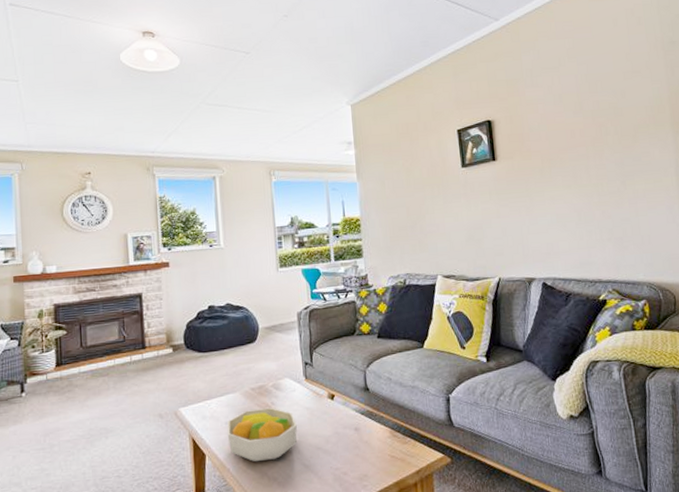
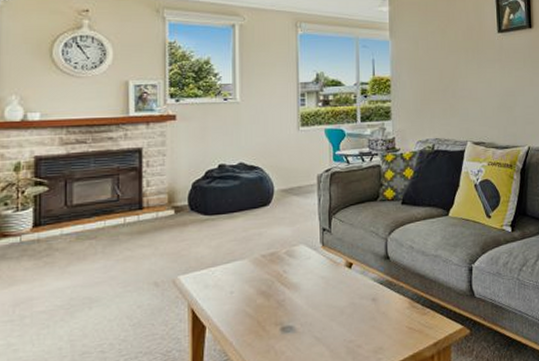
fruit bowl: present [227,407,297,462] -> none [232,275,310,335]

